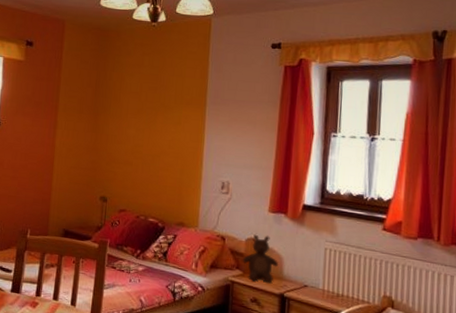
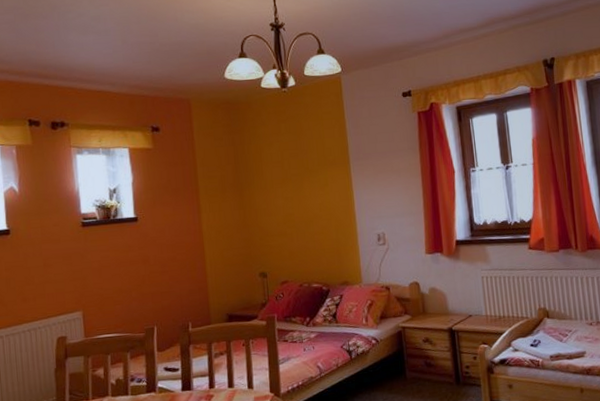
teddy bear: present [242,234,278,282] -> none [408,276,442,322]

